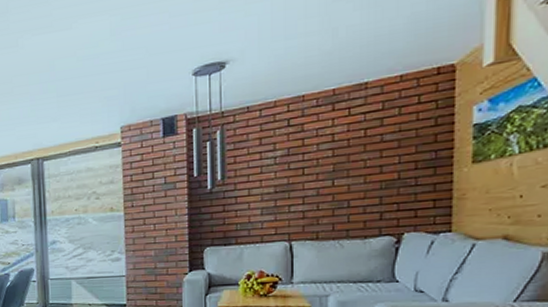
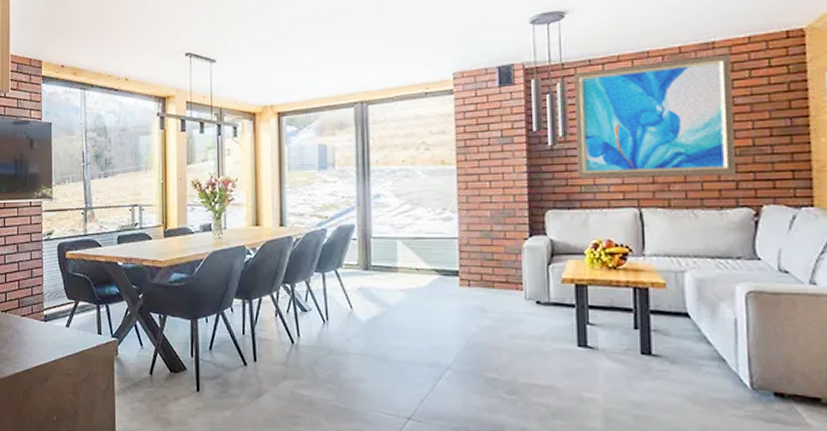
wall art: none [233,93,382,217] -> present [574,54,736,178]

